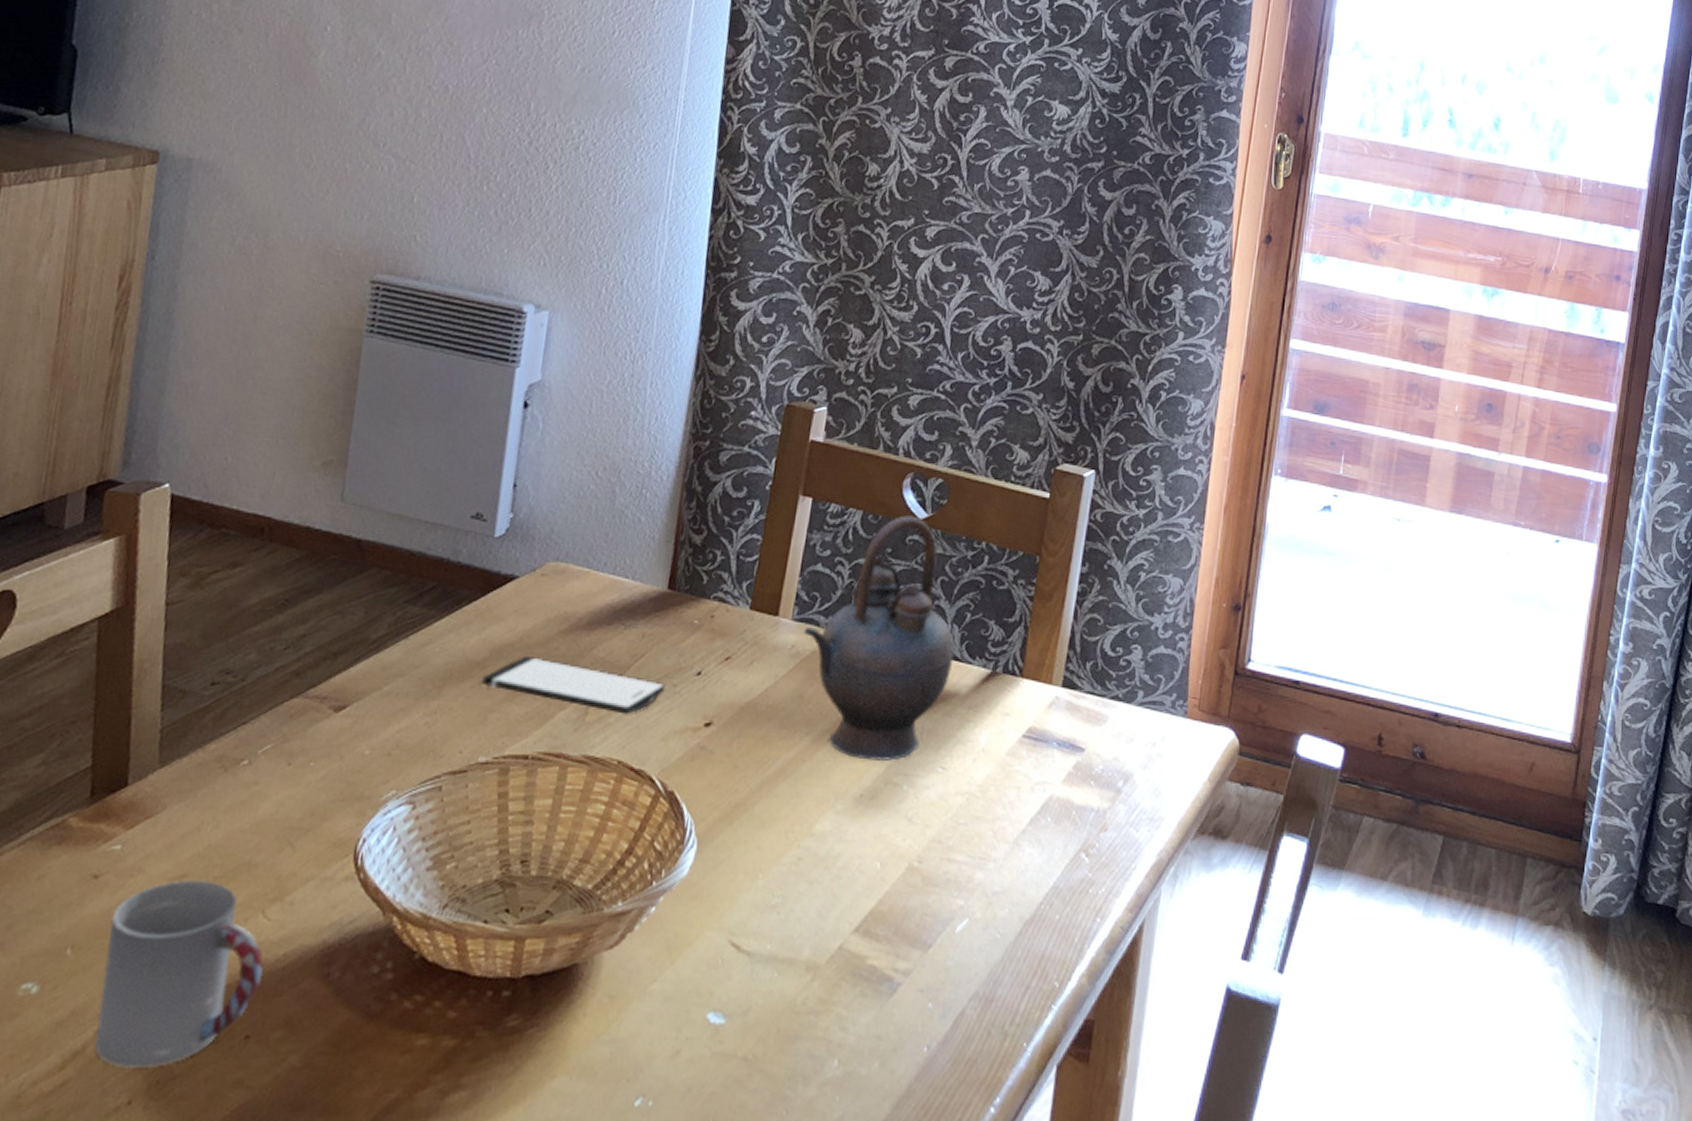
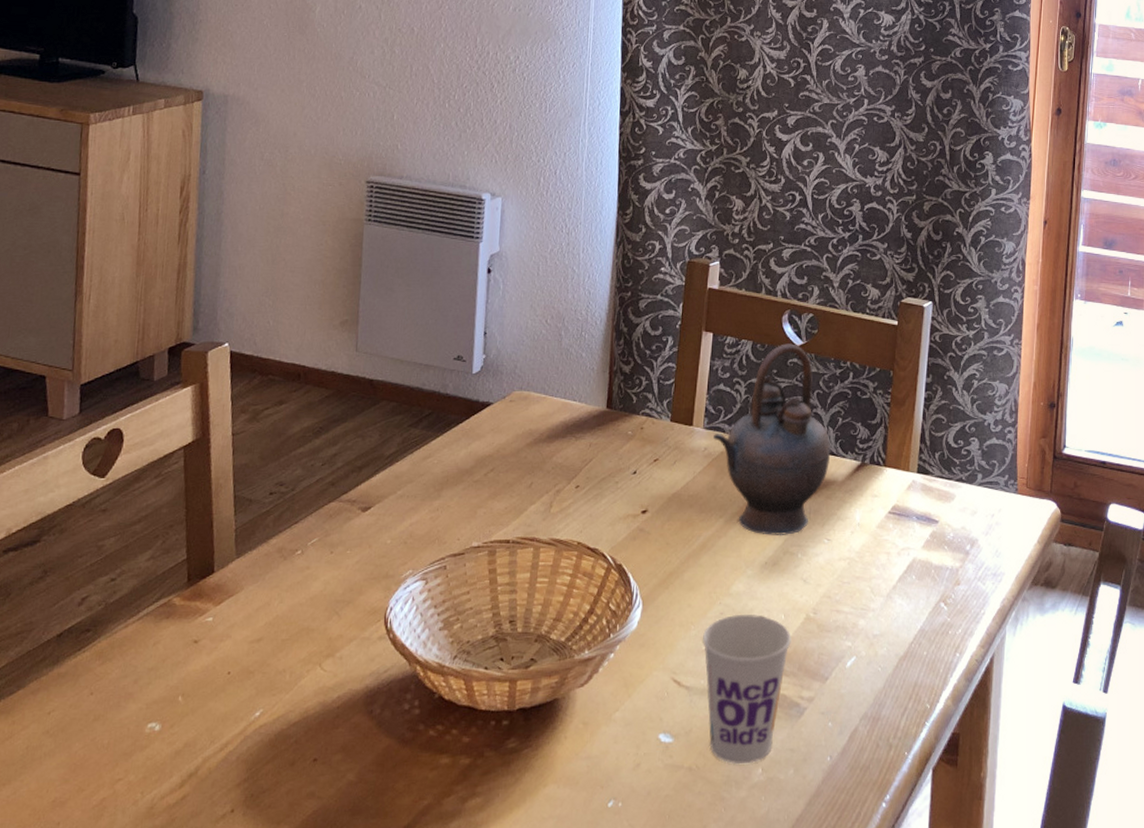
cup: present [94,879,264,1068] -> none [204,642,324,785]
smartphone: present [481,657,666,714] -> none [470,464,610,506]
cup: none [772,862,888,1055] -> present [703,615,791,765]

